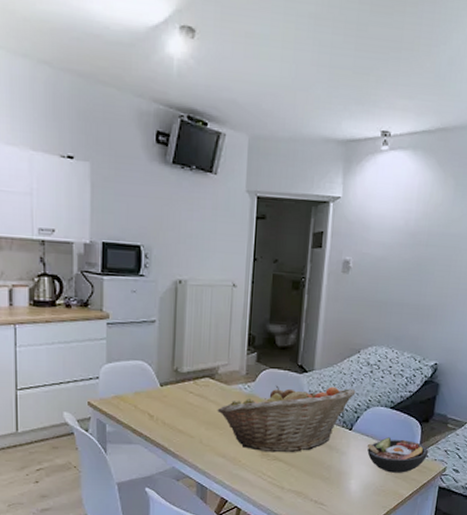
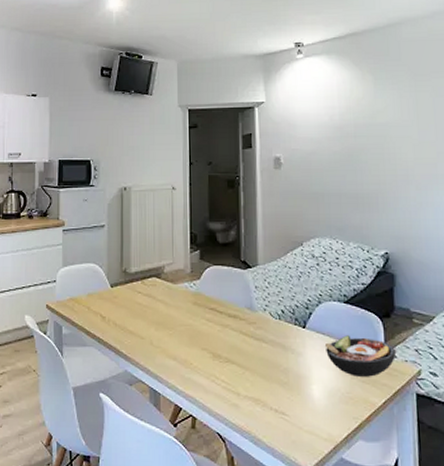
fruit basket: present [217,385,356,453] -> none [165,281,304,355]

